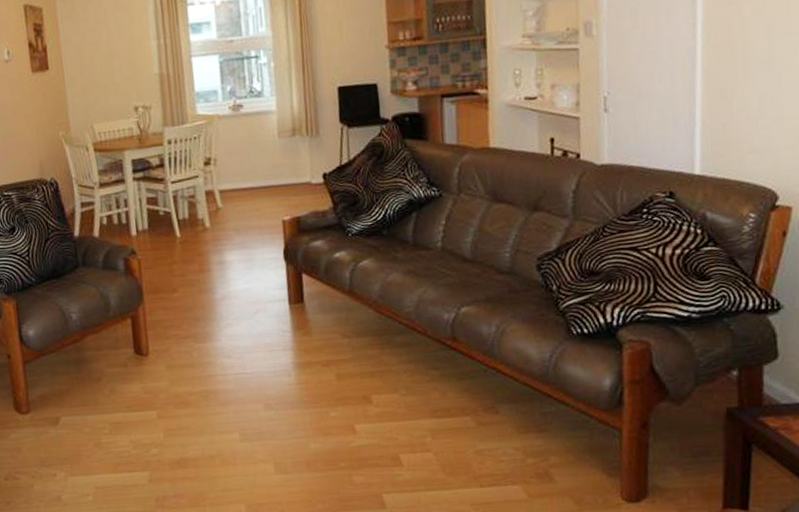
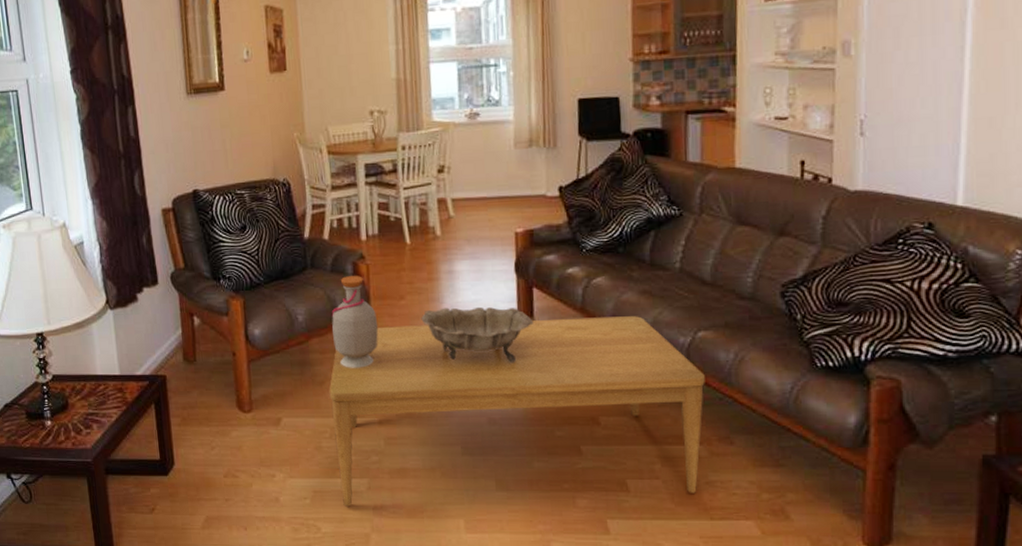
bottle: none [105,271,153,364] -> present [331,276,379,368]
coffee table: none [106,295,470,500] -> present [329,316,705,507]
decorative bowl: none [194,294,305,350] -> present [421,306,534,364]

